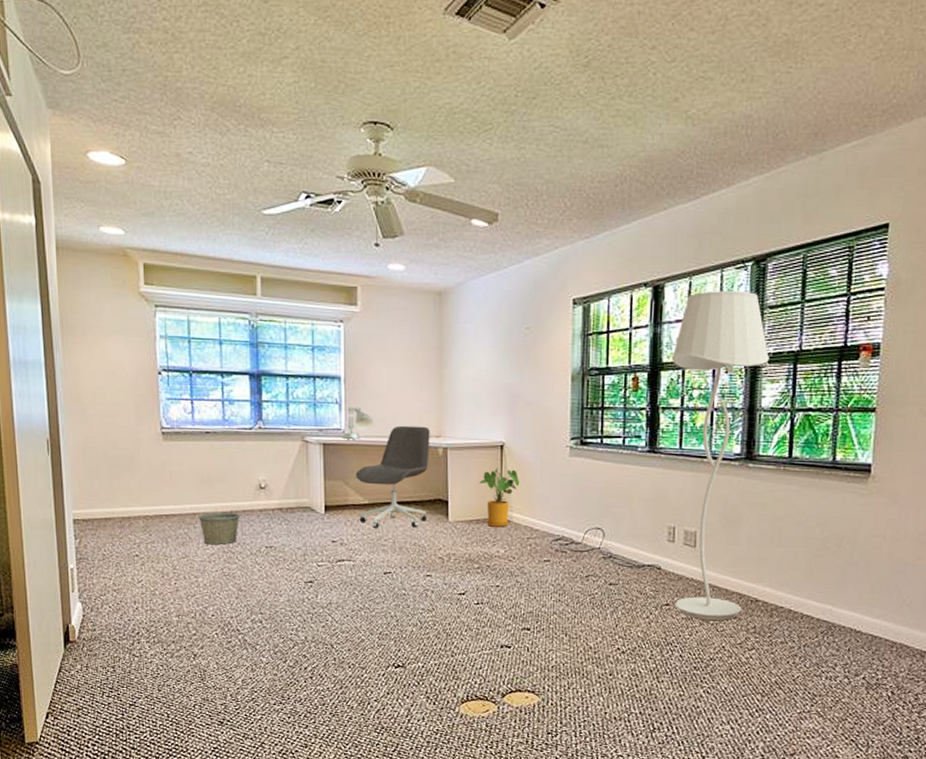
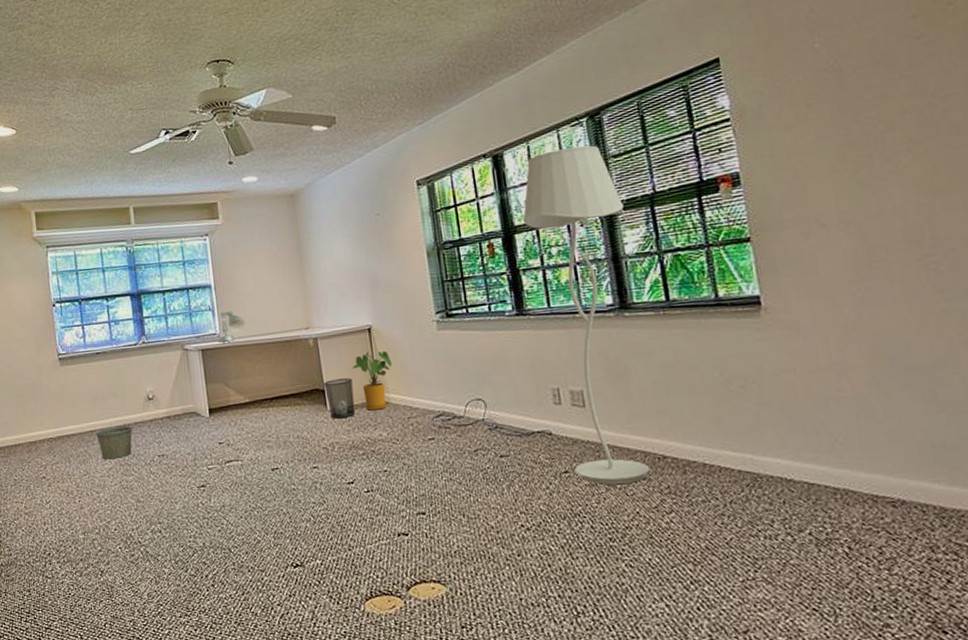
office chair: present [355,425,430,529] -> none [234,320,307,426]
waste bin: none [448,492,477,531] -> present [324,378,356,419]

